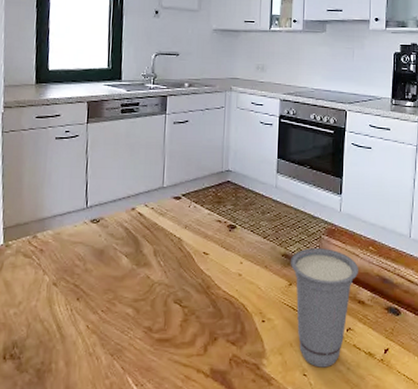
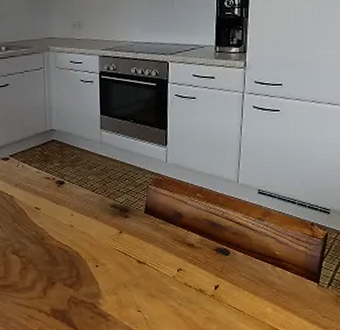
cup: present [291,248,359,368] -> none [120,198,188,304]

